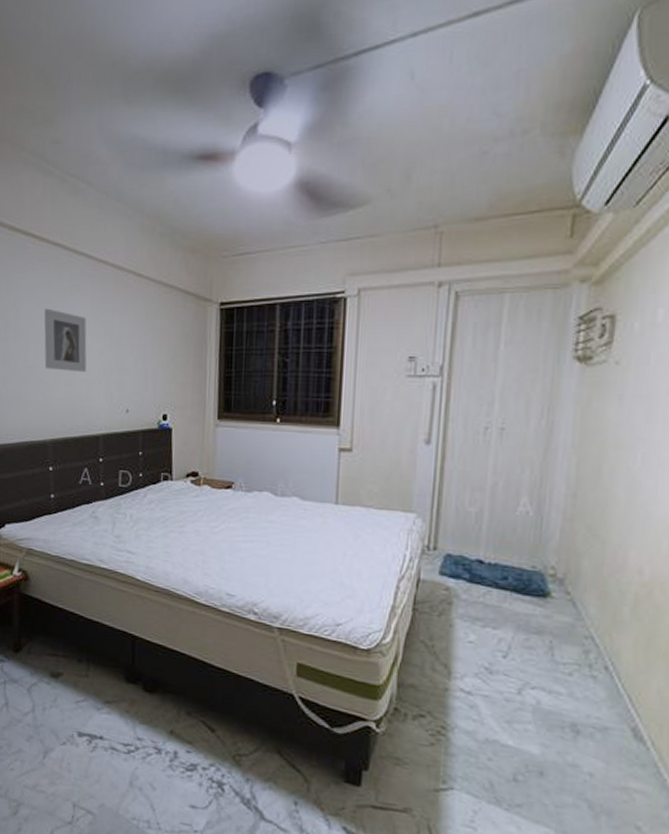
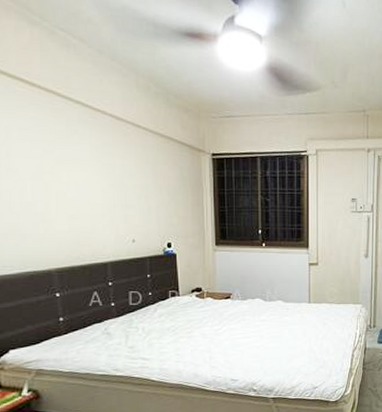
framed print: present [44,308,87,373] -> none [39,149,89,208]

